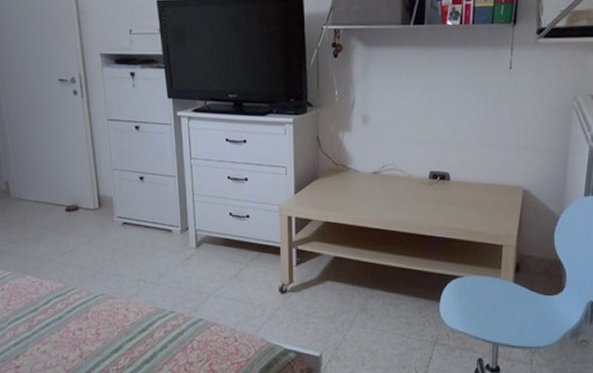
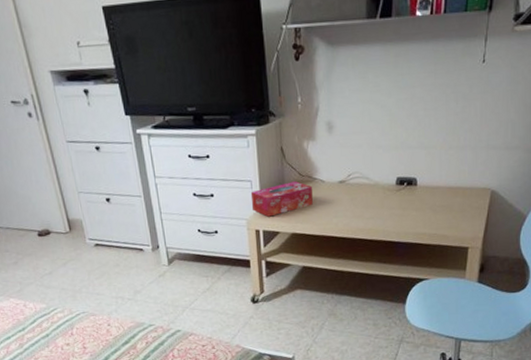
tissue box: none [285,170,346,204] -> present [250,181,313,217]

